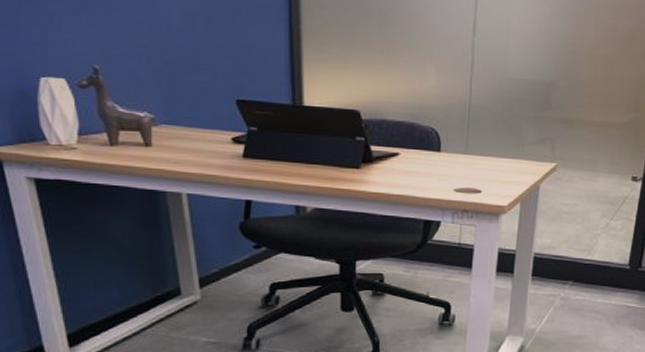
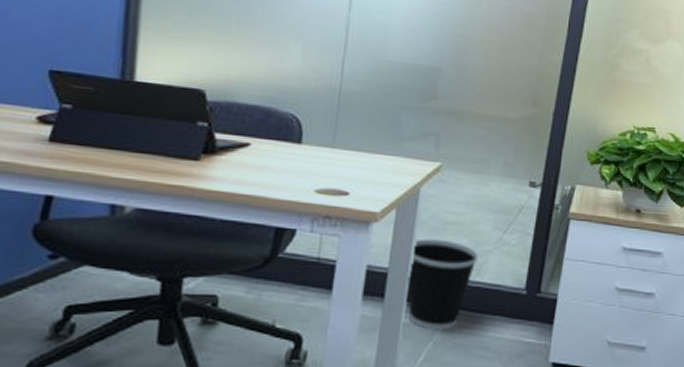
wastebasket: none [531,226,590,298] -> present [407,238,479,331]

